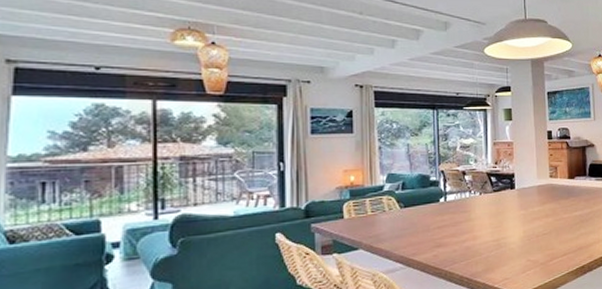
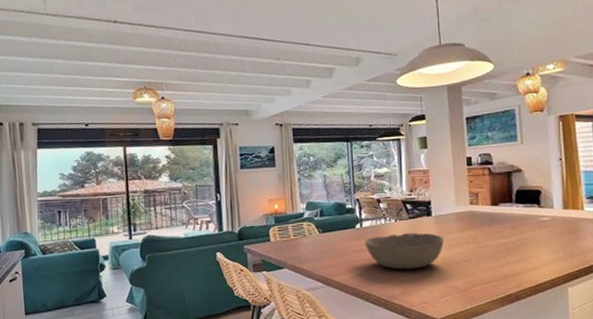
bowl: none [448,206,526,246] -> present [364,233,444,270]

